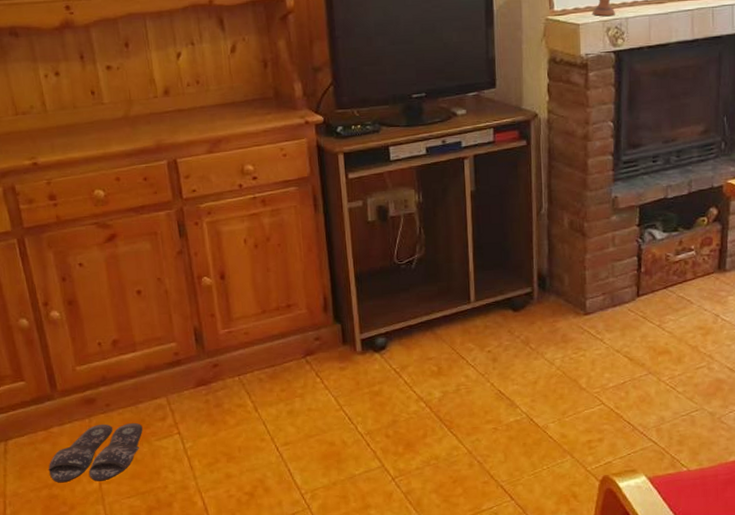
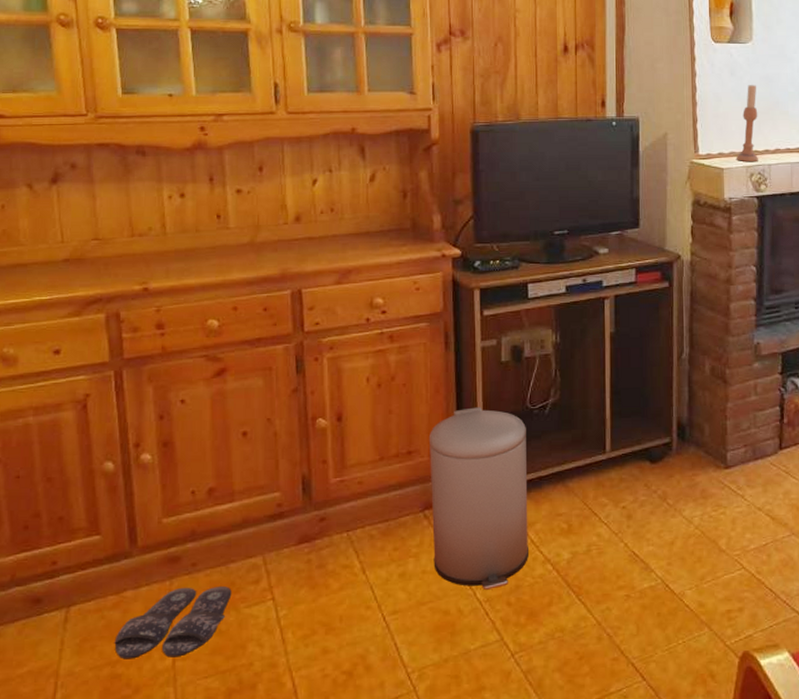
pedal bin: none [305,263,403,425] -> present [428,407,528,591]

